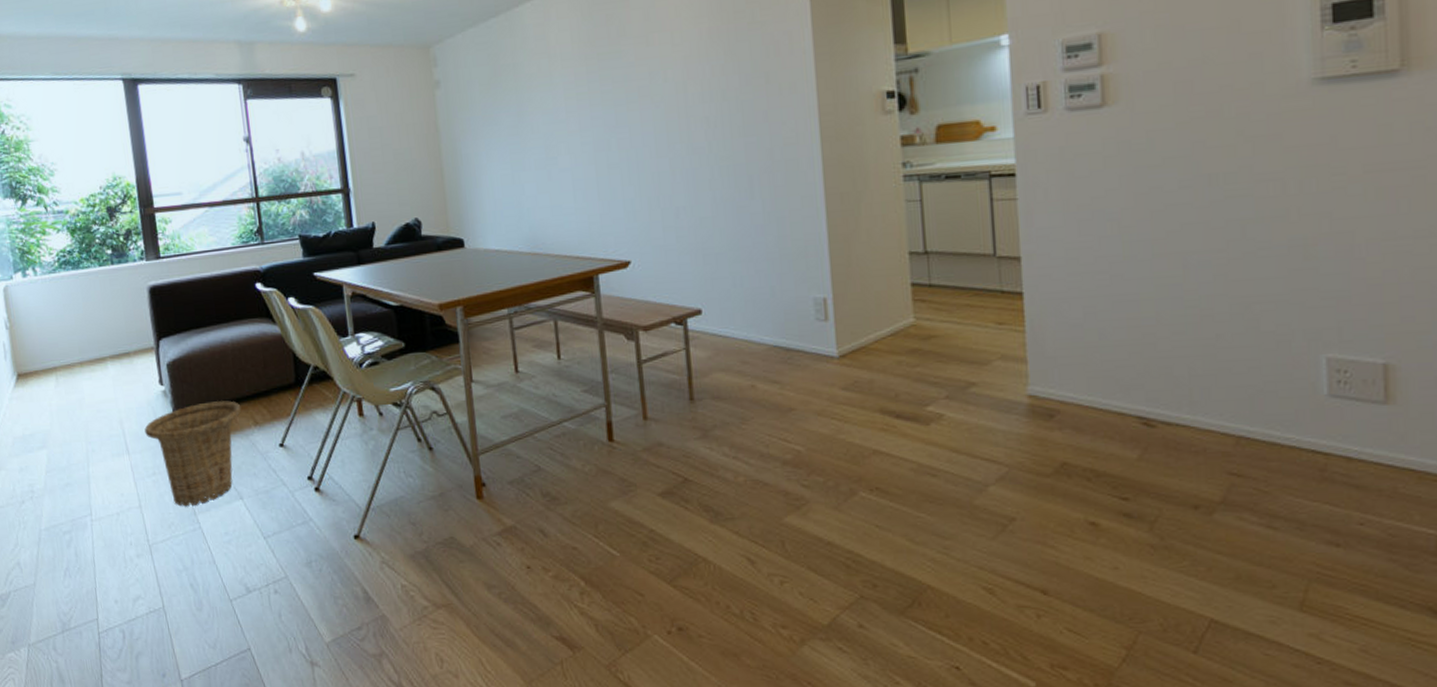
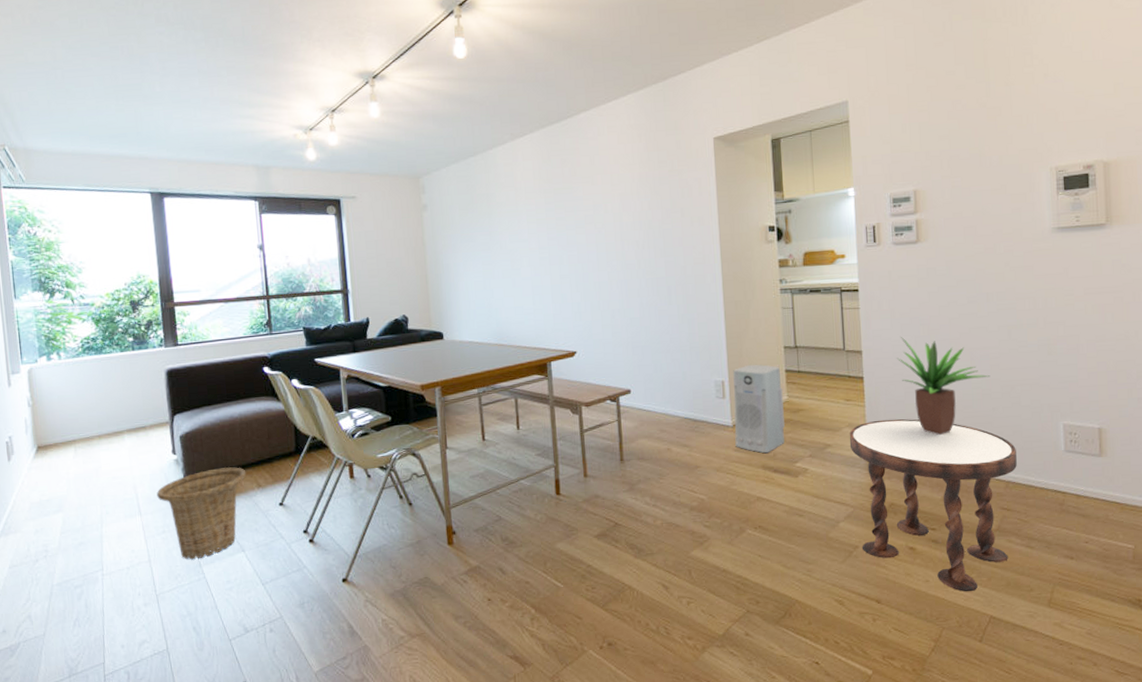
air purifier: none [838,275,911,394] -> present [733,364,785,454]
side table: none [1002,348,1253,586] -> present [849,418,1017,592]
potted plant: none [1071,237,1213,371] -> present [896,337,991,435]

